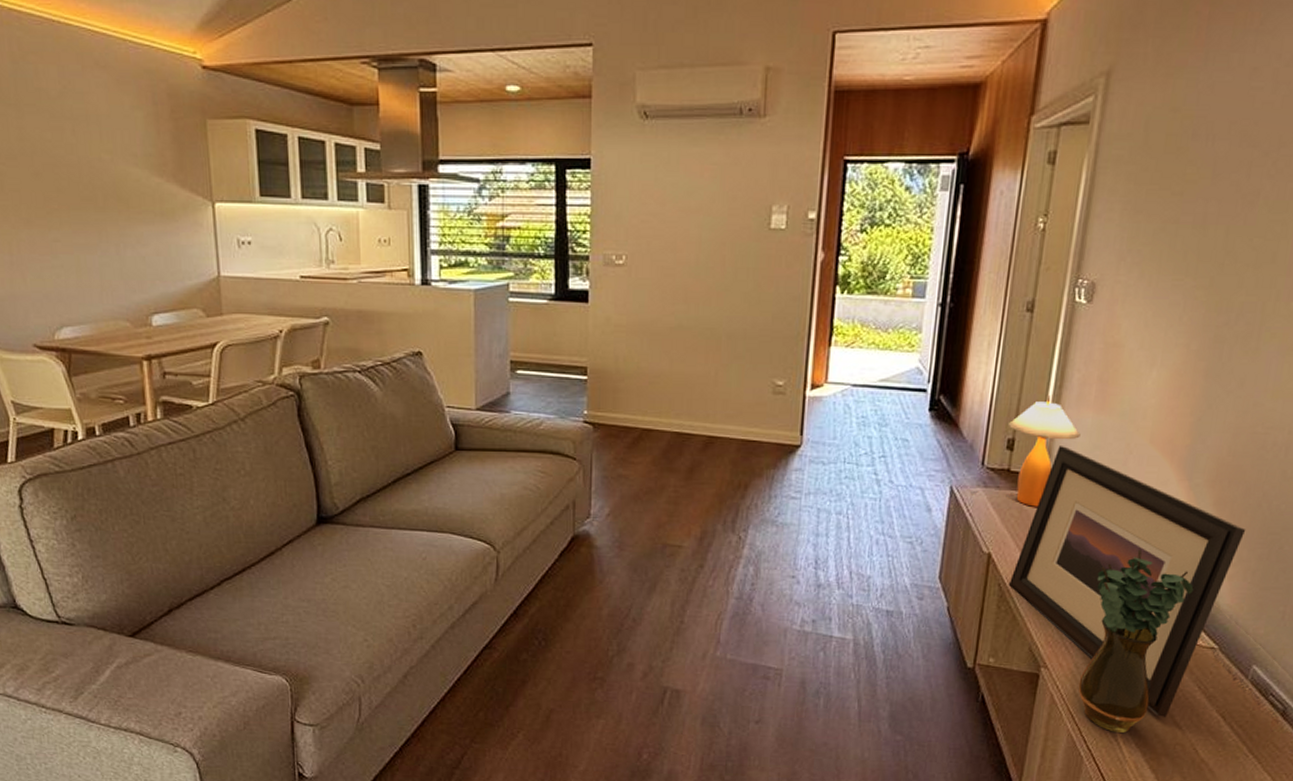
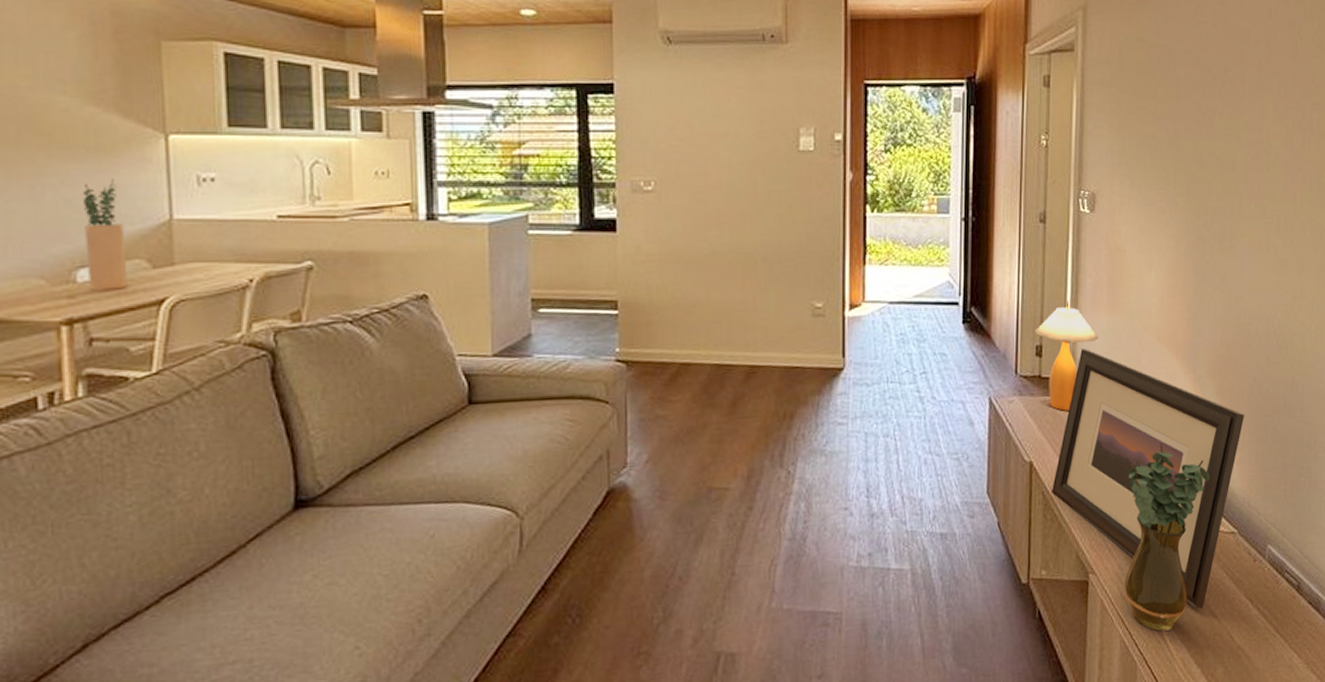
vase: none [154,240,189,335] -> present [83,179,128,292]

